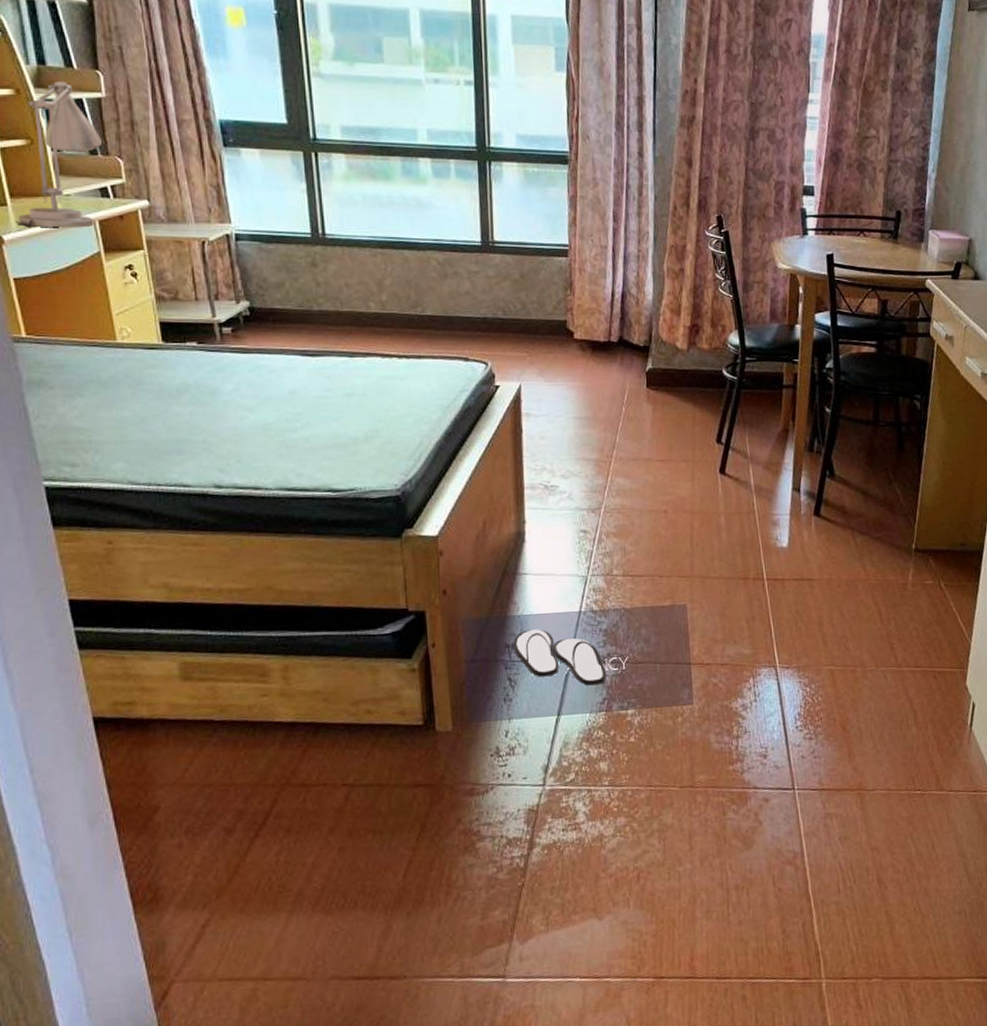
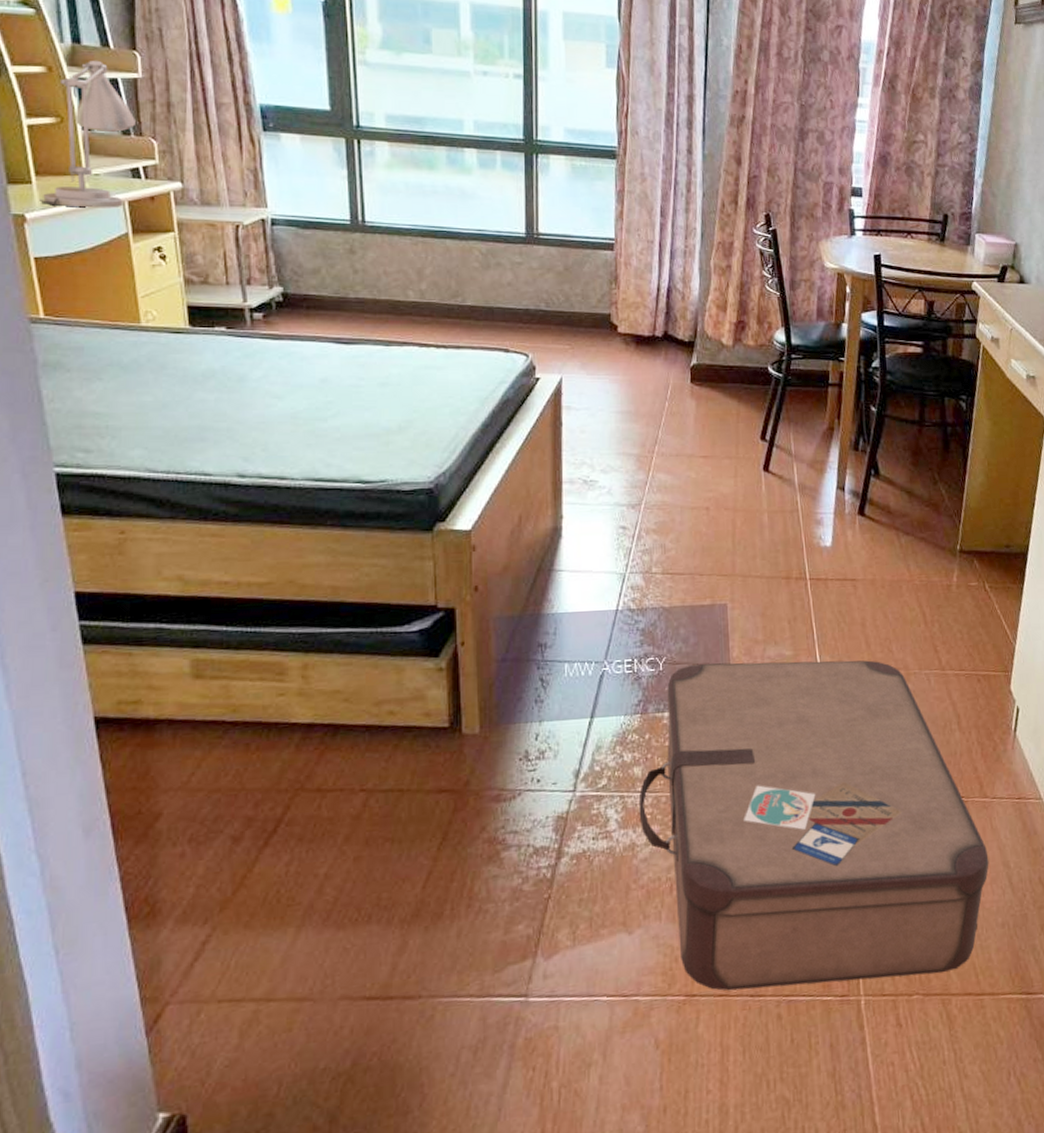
slippers: present [513,629,606,686] -> none [547,627,642,687]
suitcase: none [605,658,946,973] -> present [638,660,989,991]

